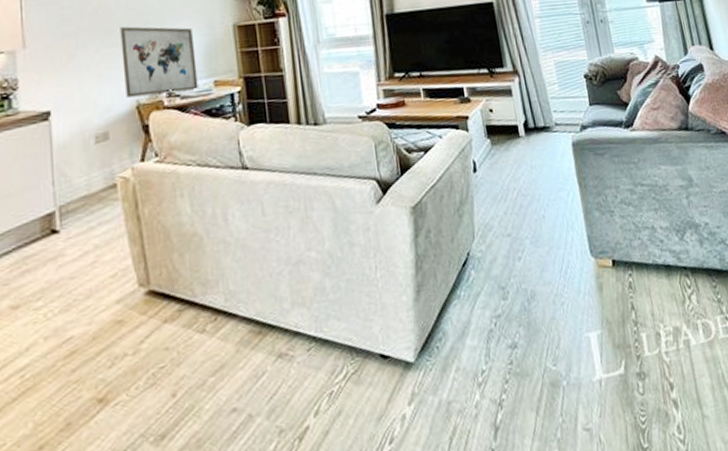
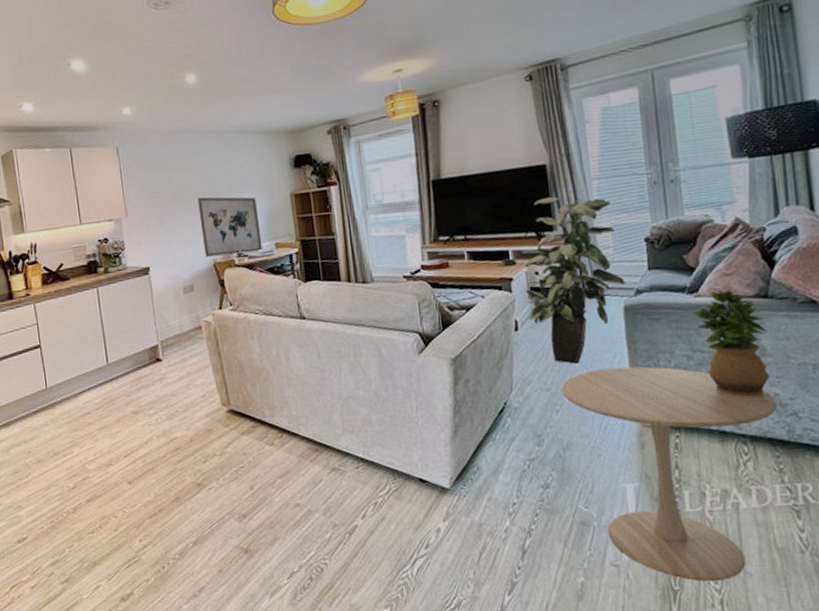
indoor plant: none [479,34,571,205] -> present [525,197,625,364]
side table: none [521,203,708,434] -> present [561,366,777,582]
potted plant: none [631,123,699,229] -> present [693,289,770,397]

